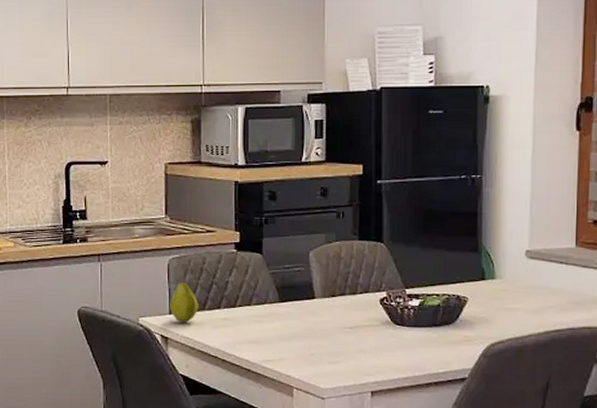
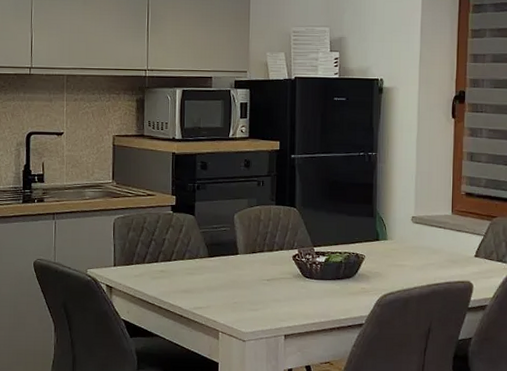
fruit: present [170,280,198,323] -> none [114,237,139,274]

